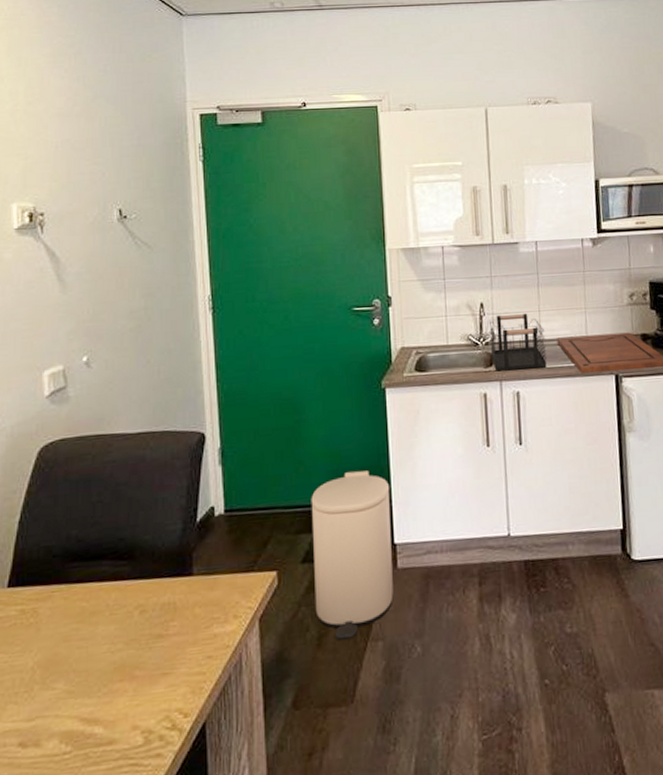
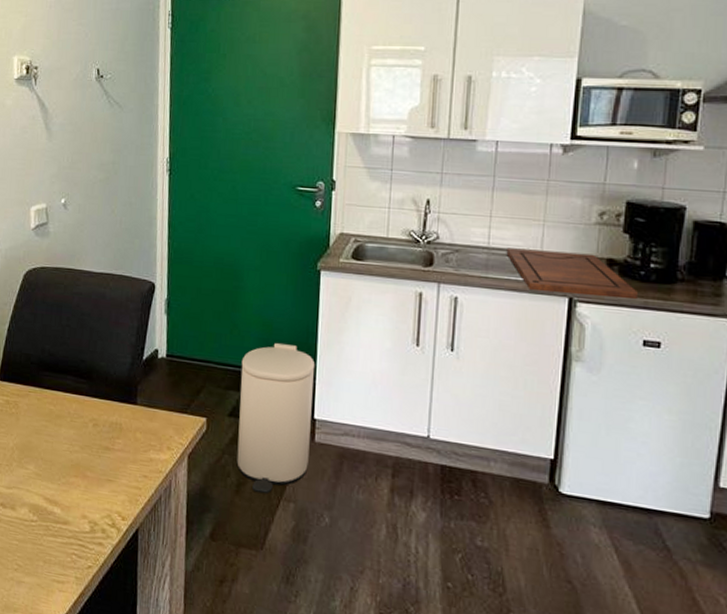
dish rack: present [489,313,547,372] -> none [432,214,494,278]

